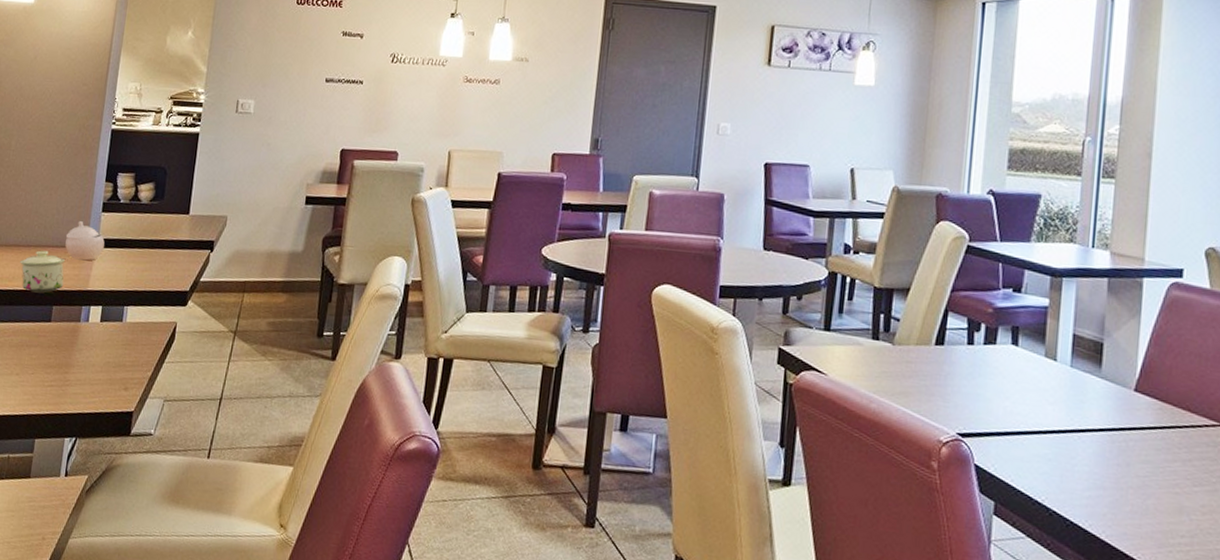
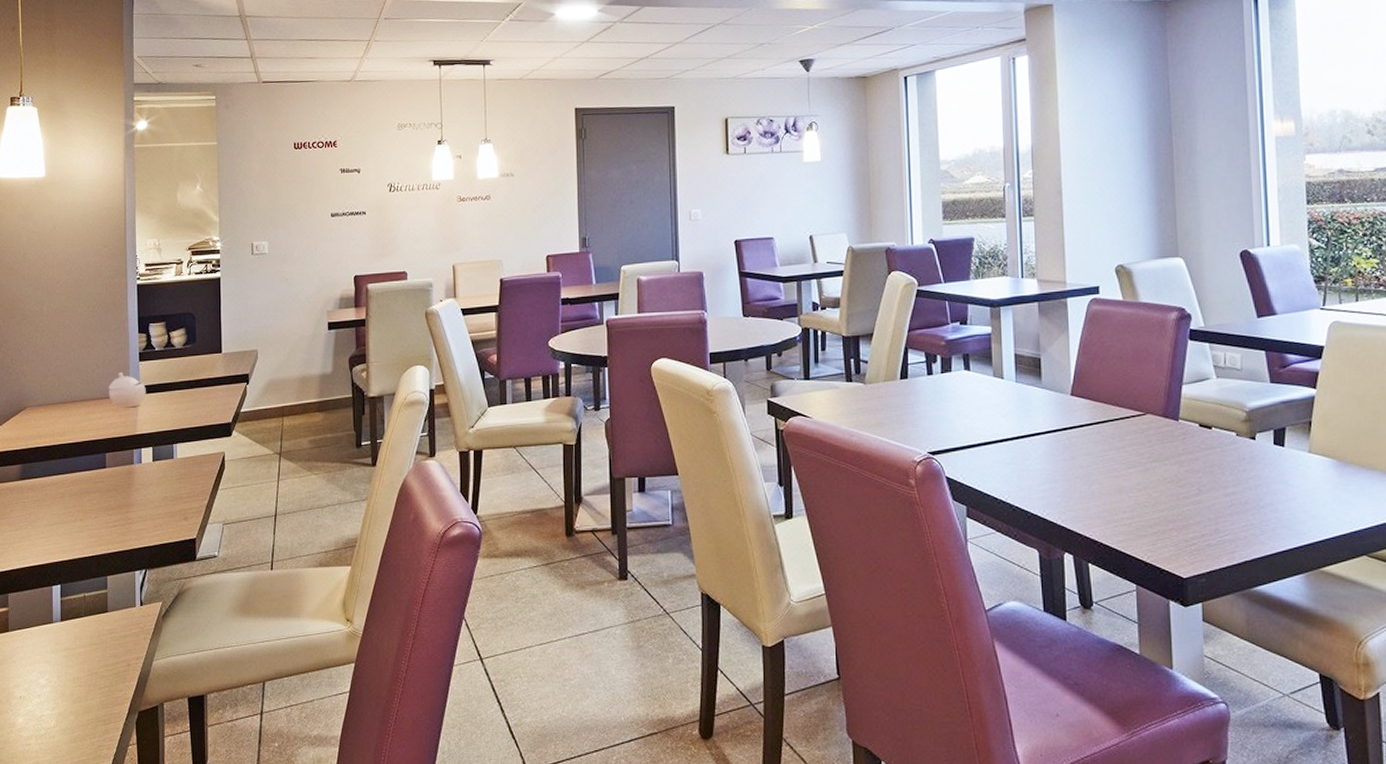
sugar bowl: present [20,250,65,293] -> none [68,404,113,443]

